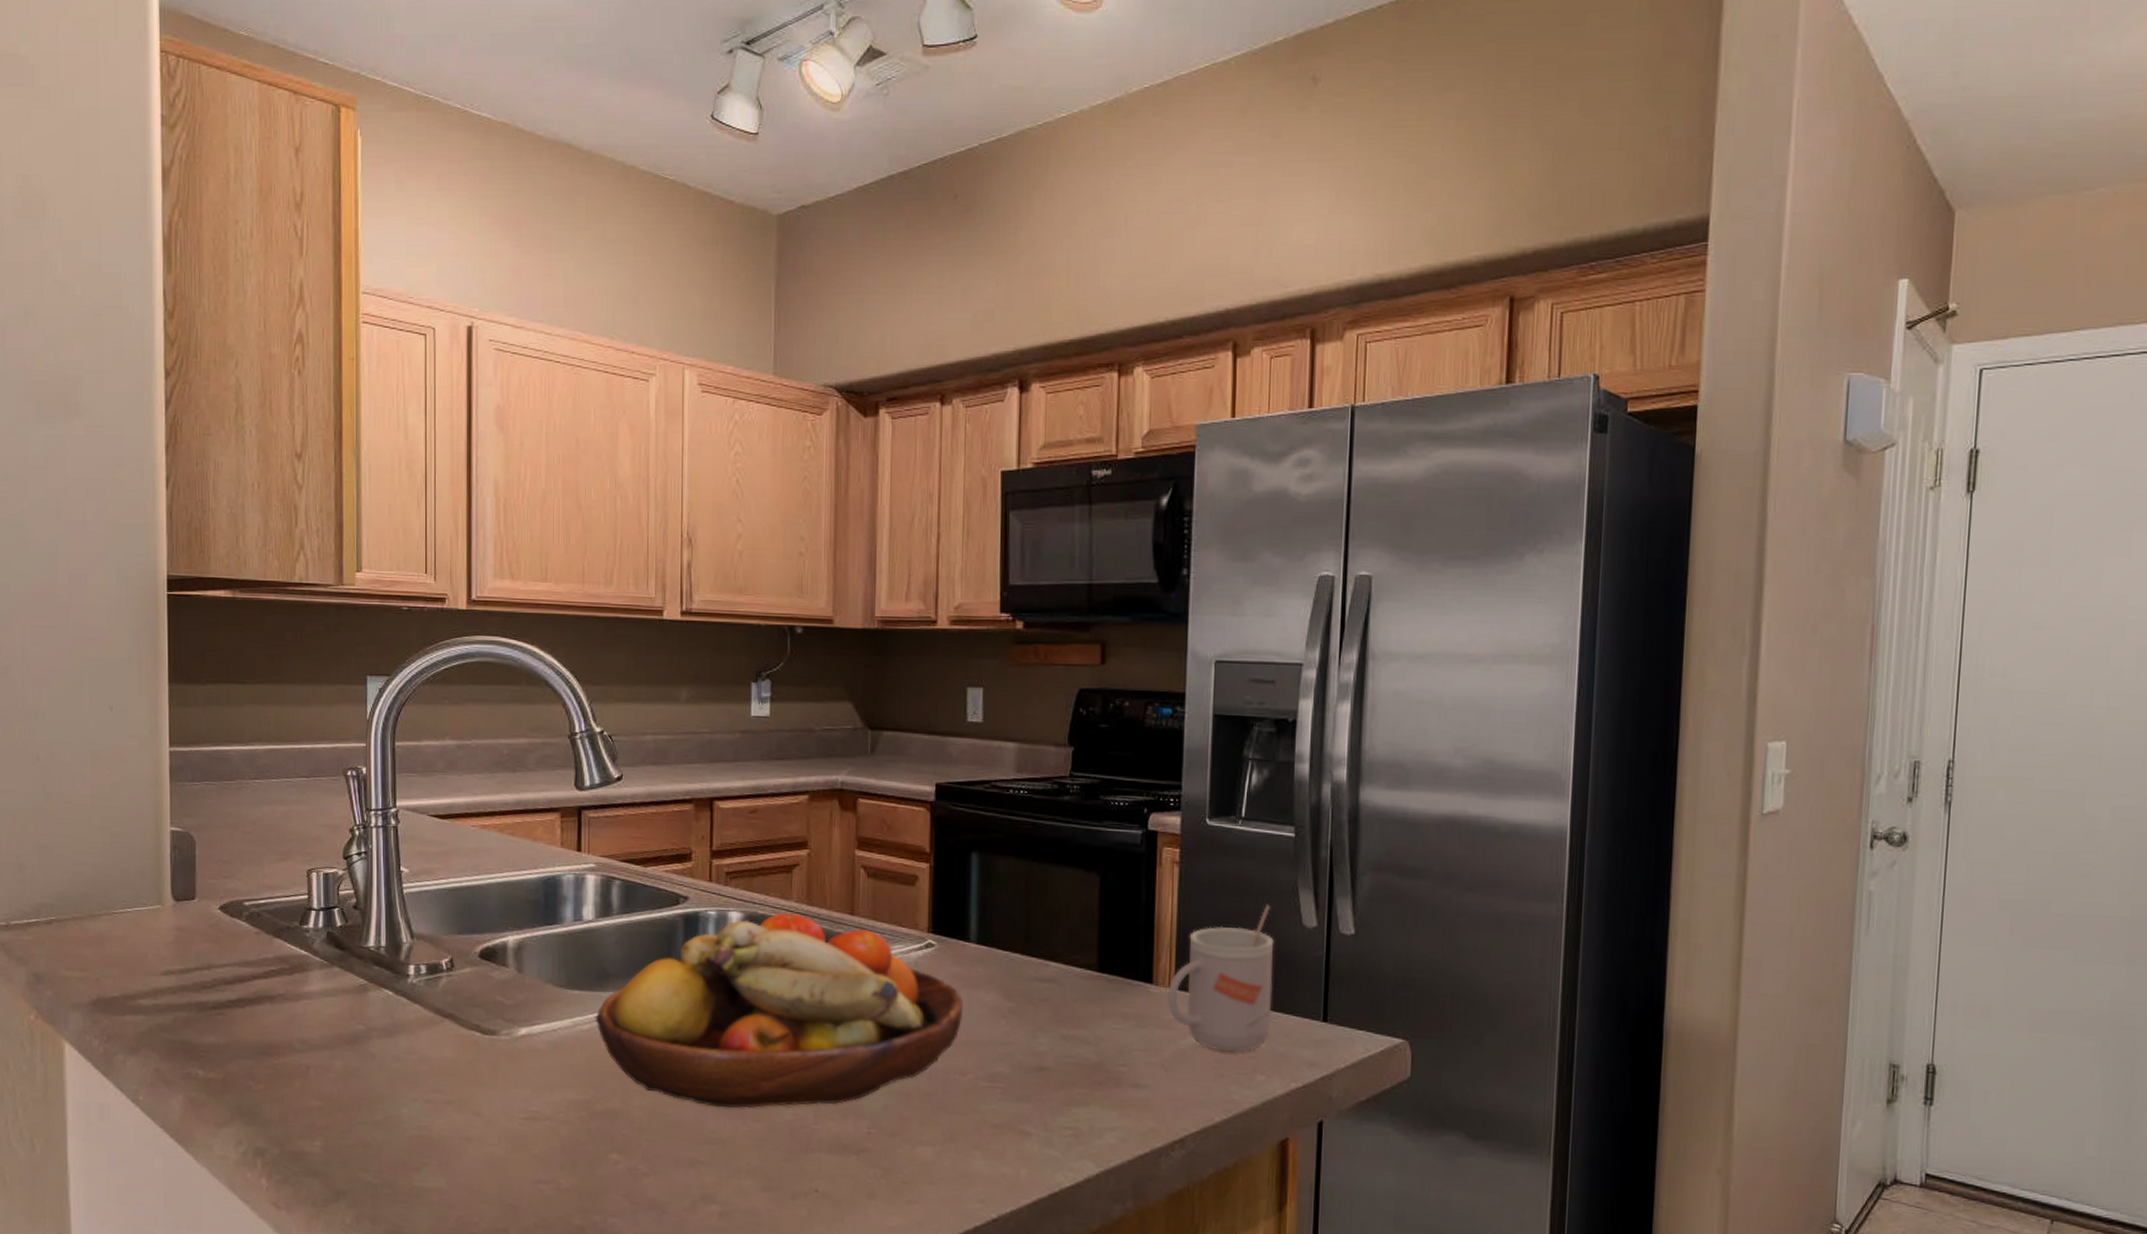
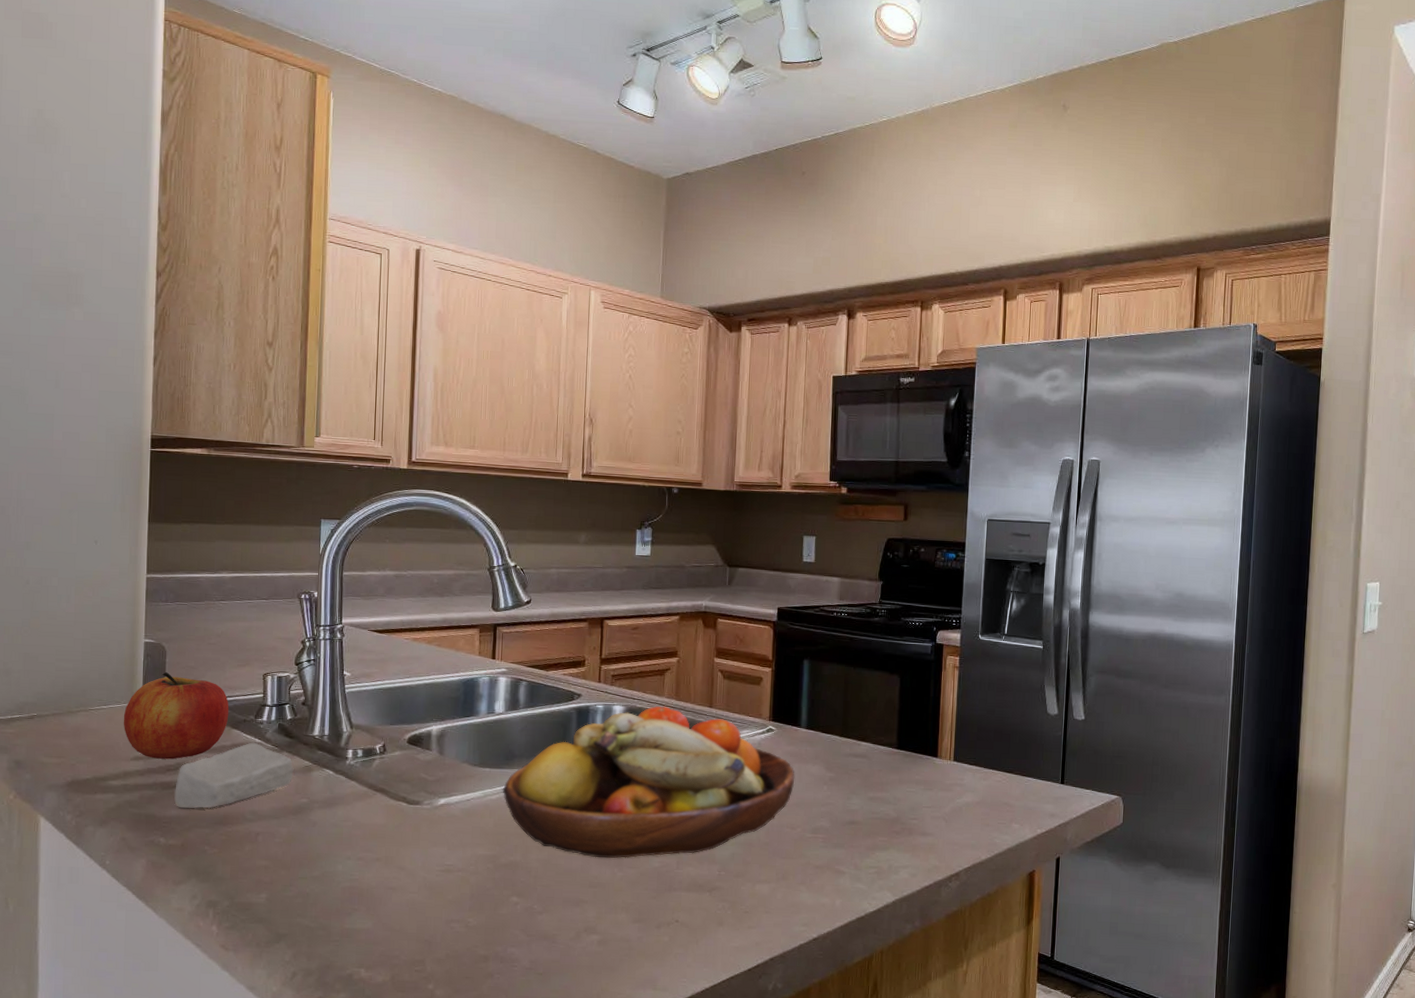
apple: none [150,867,270,975] -> present [123,672,229,760]
soap bar: none [212,954,347,1036] -> present [174,742,294,809]
mug: present [1167,904,1275,1052] -> none [948,698,1027,807]

